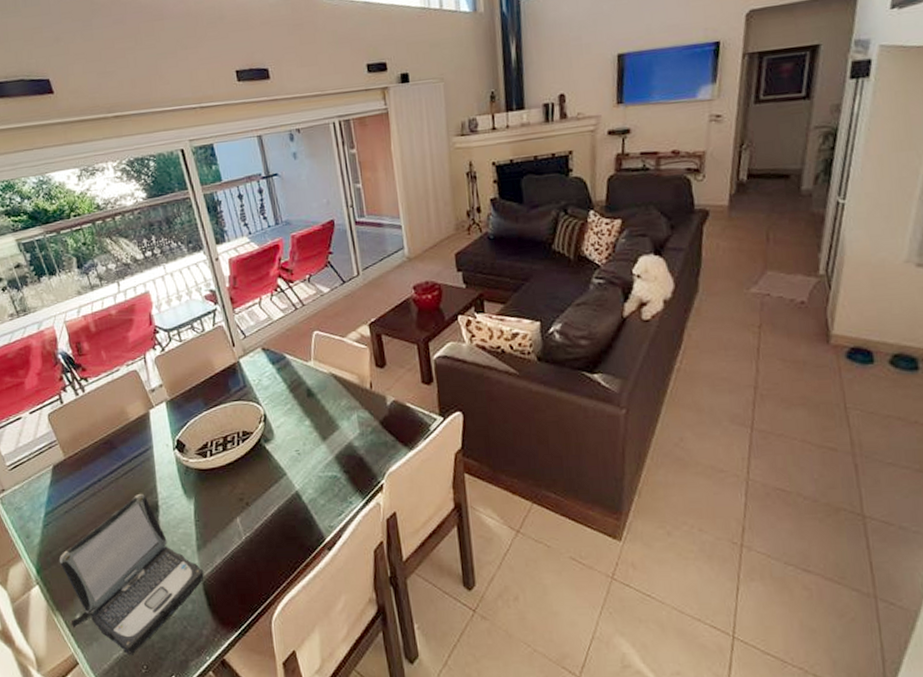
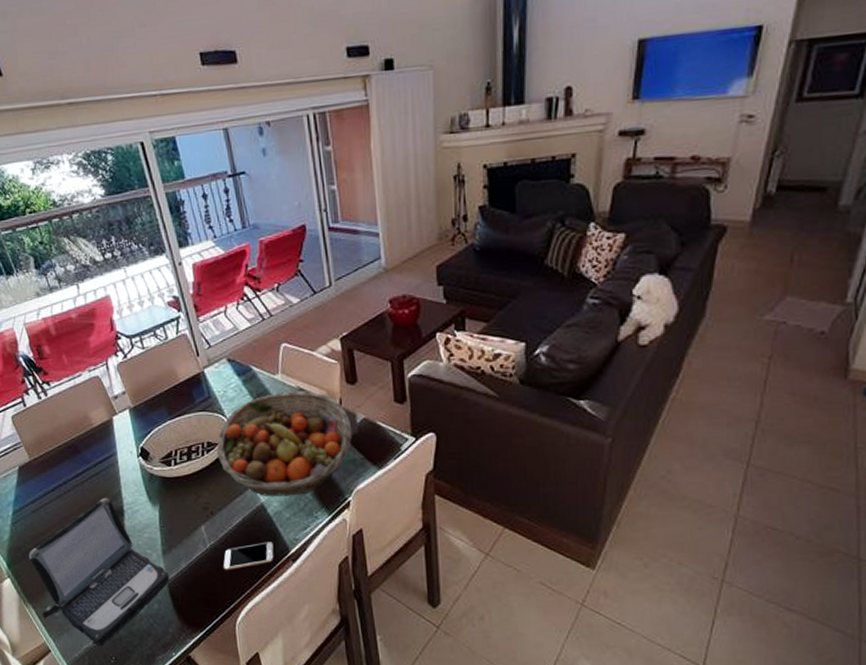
fruit basket: none [251,376,384,484] -> present [216,391,353,496]
smartphone: none [258,530,310,564] -> present [223,542,274,571]

